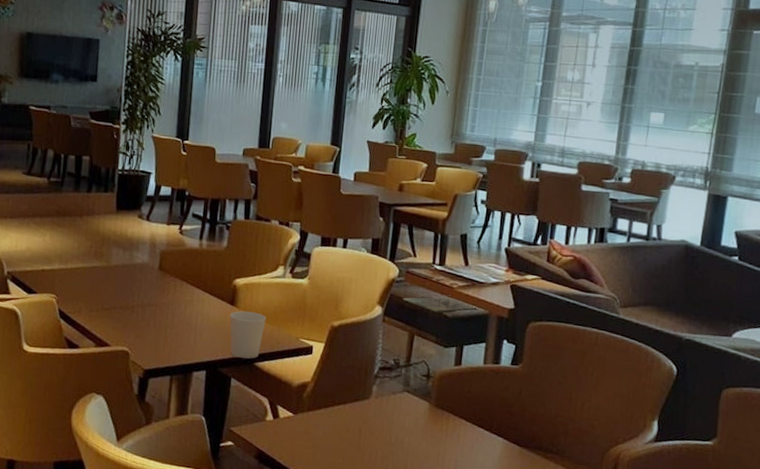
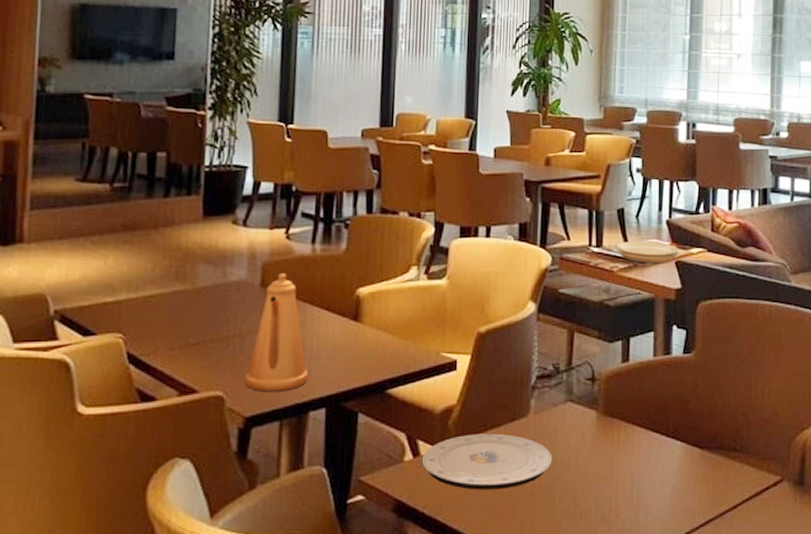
coffee pot: none [145,261,194,353] -> present [244,273,308,392]
dixie cup: present [229,311,266,359] -> none [353,326,399,387]
plate: none [280,407,389,454] -> present [421,433,553,490]
plate: none [457,263,515,286] -> present [616,241,679,263]

